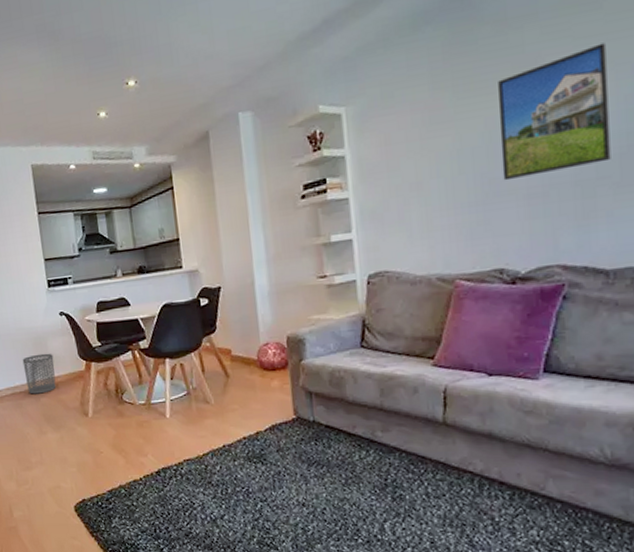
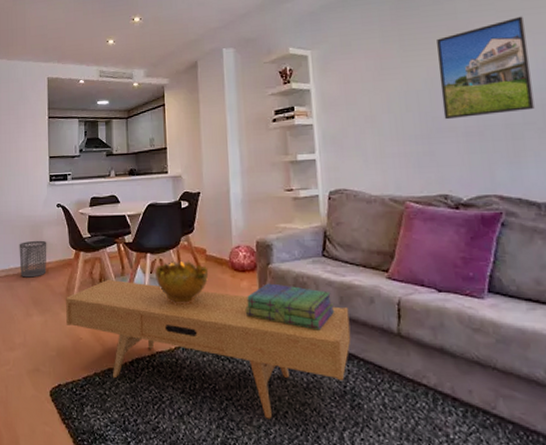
tv console: none [80,389,393,517] -> present [66,279,351,419]
decorative bowl: none [176,362,236,410] -> present [155,260,209,305]
stack of books: none [277,380,375,426] -> present [245,283,335,331]

